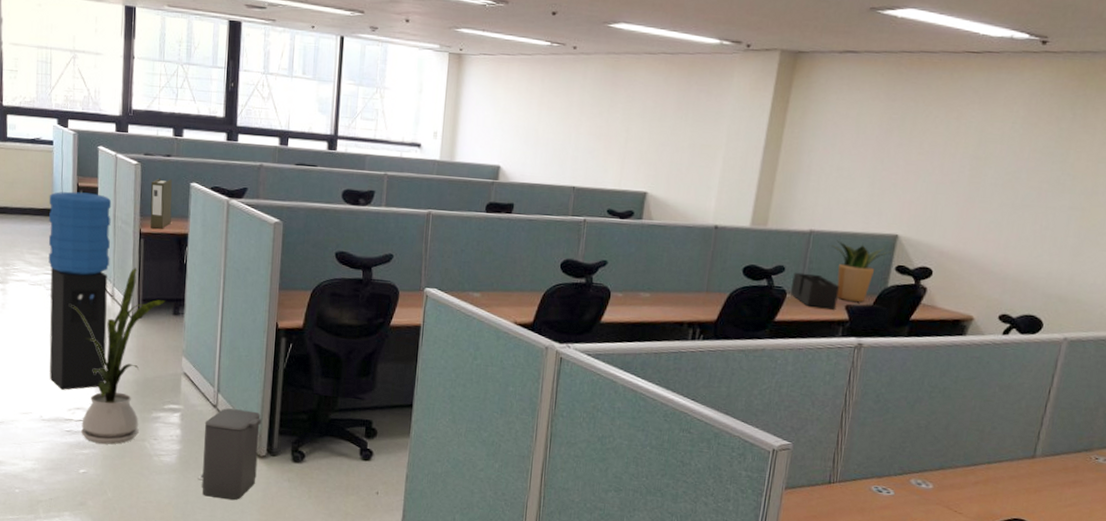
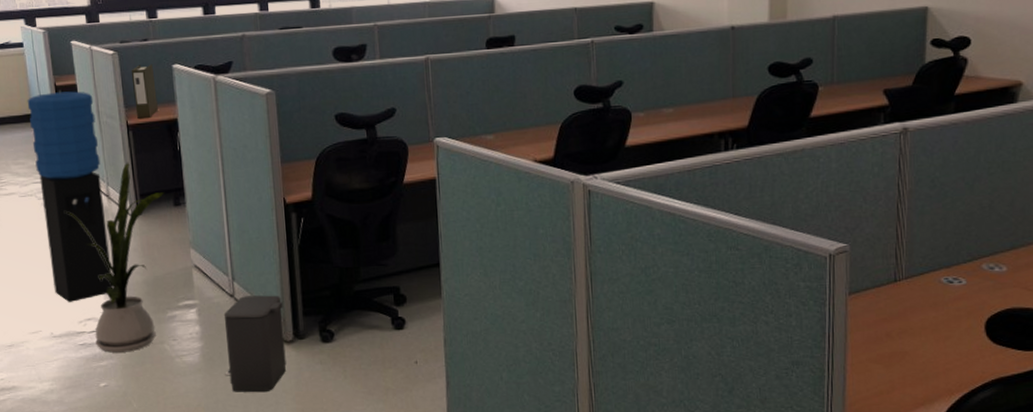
desk organizer: present [790,272,839,310] -> none [822,61,874,97]
potted plant: present [831,240,893,303] -> none [857,22,925,85]

